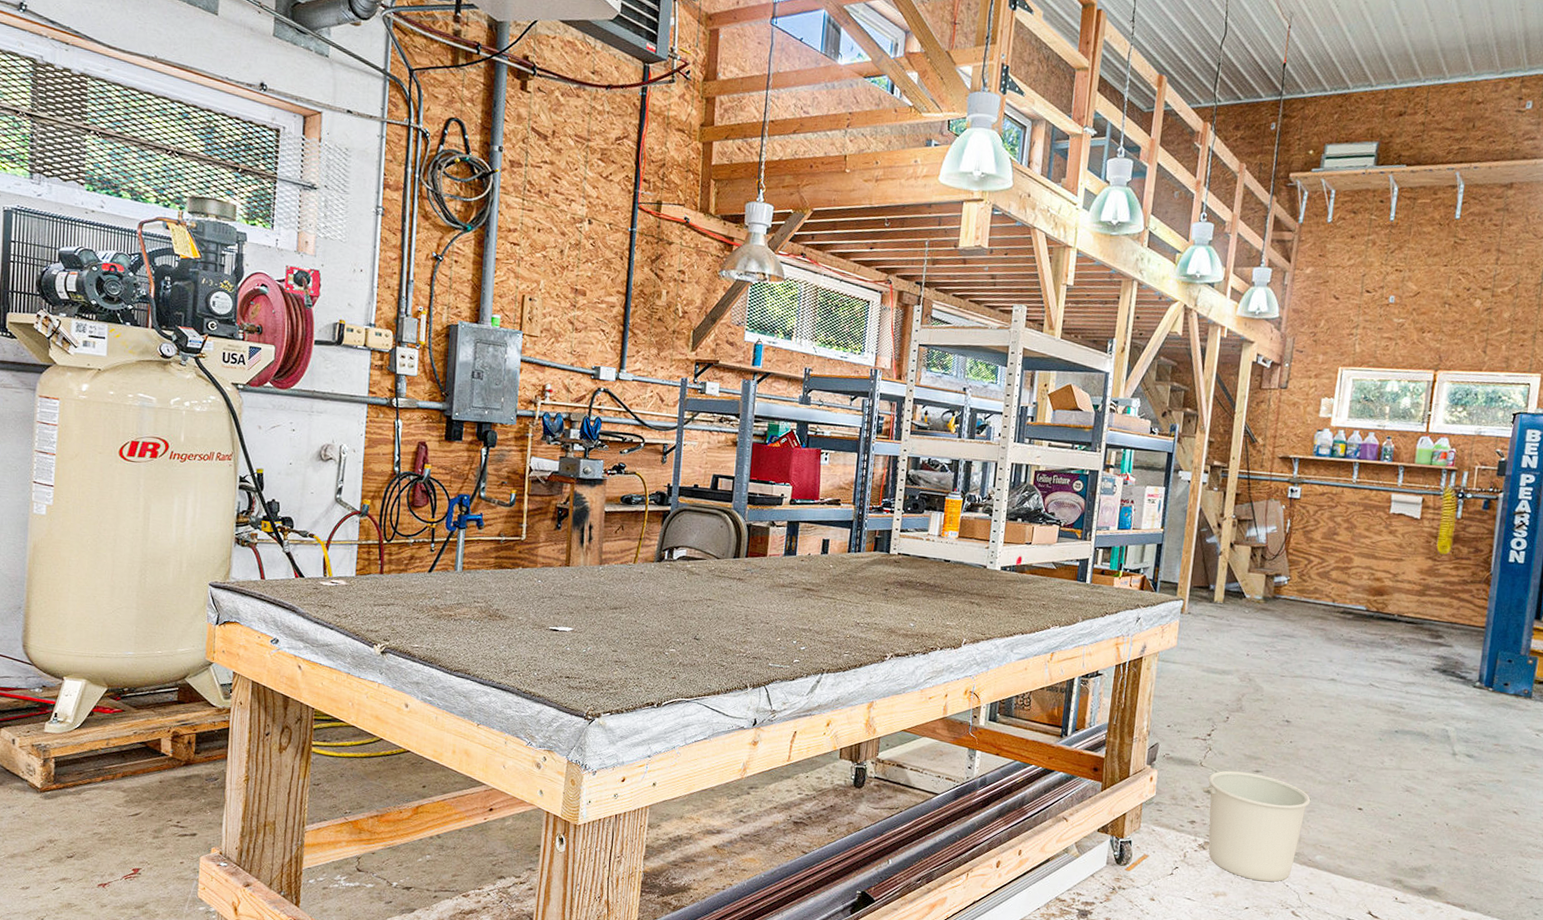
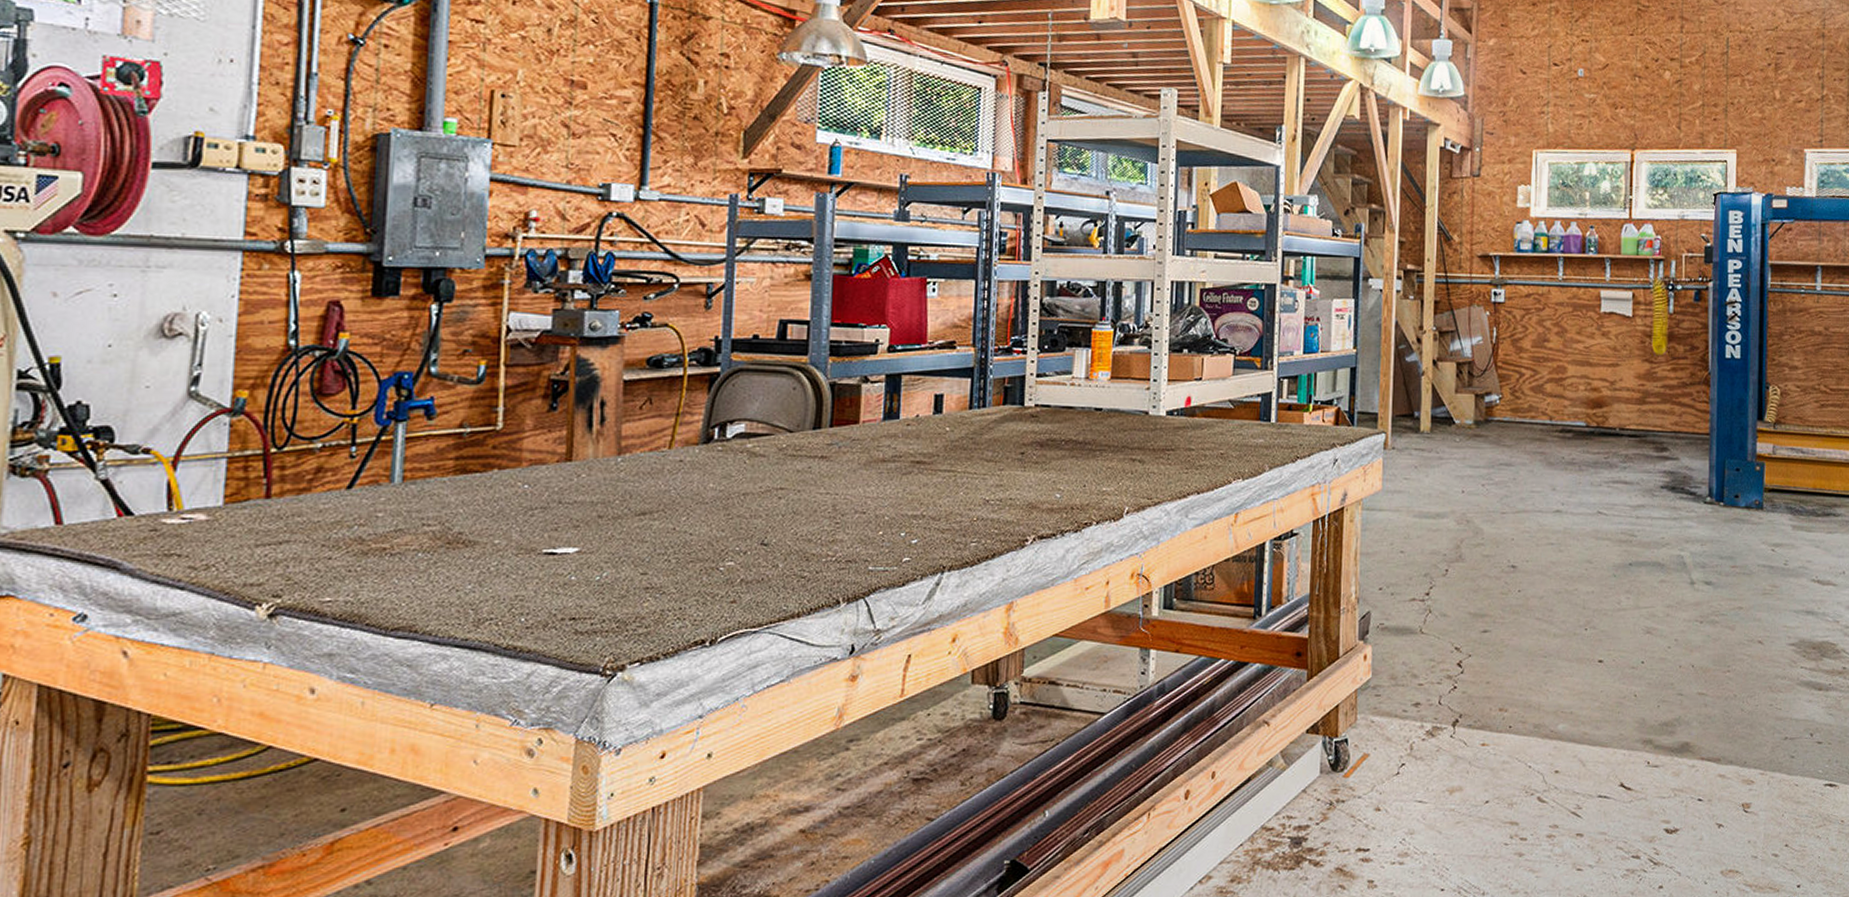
bucket: present [1202,770,1311,882] -> none [1424,634,1547,766]

